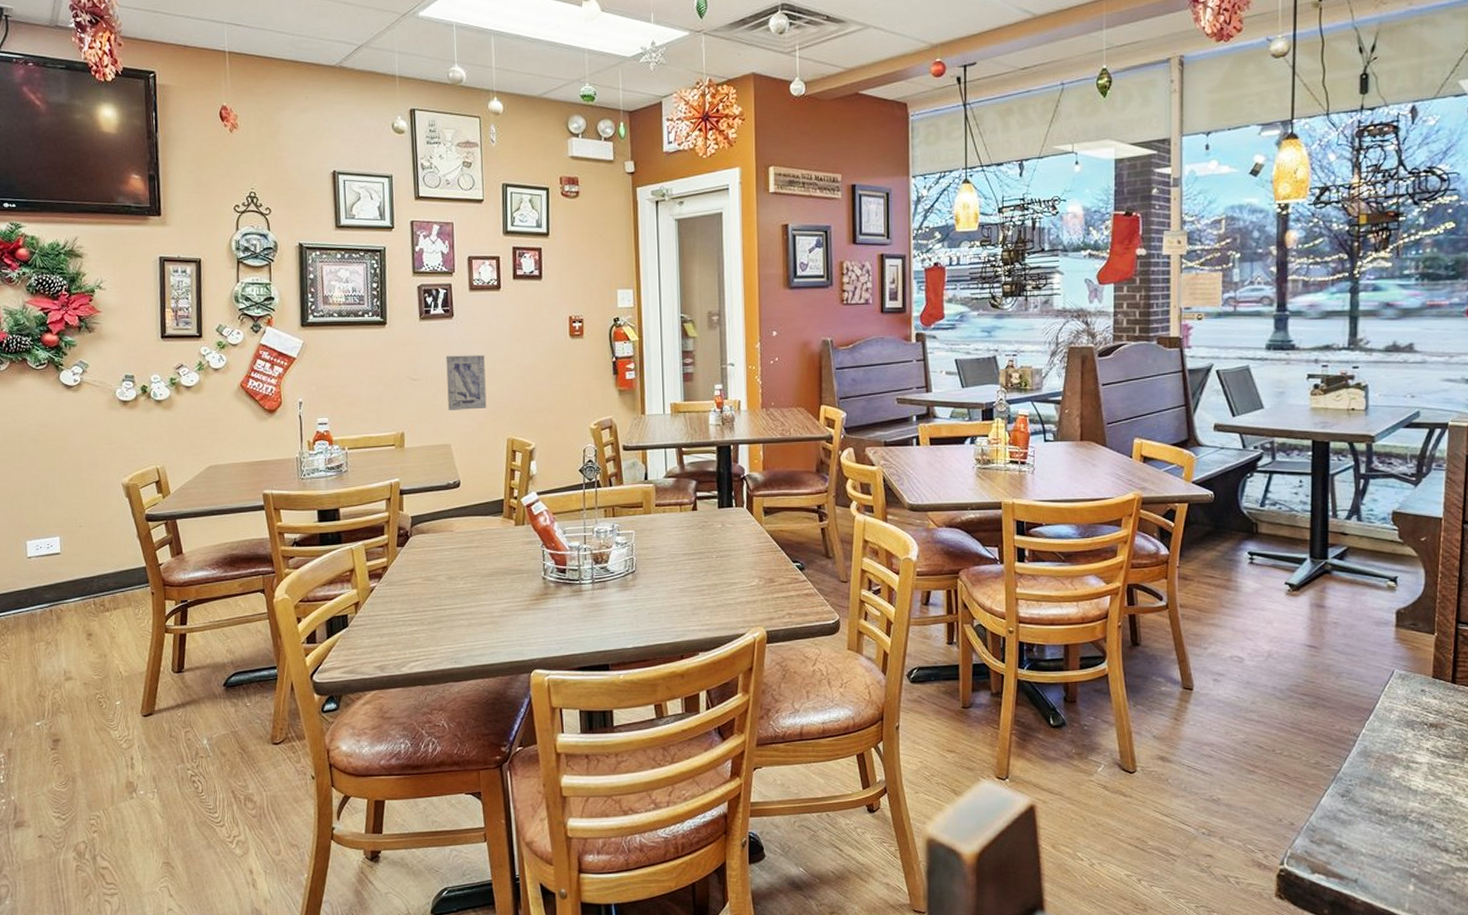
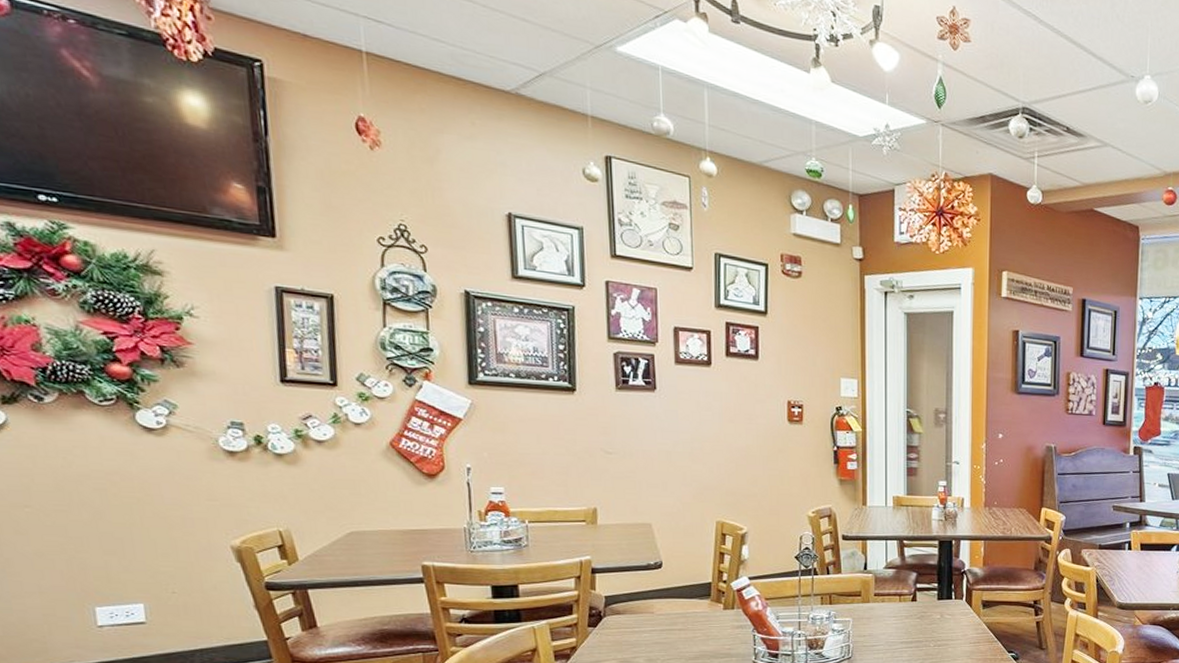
wall art: present [446,355,487,410] -> none [646,430,694,489]

